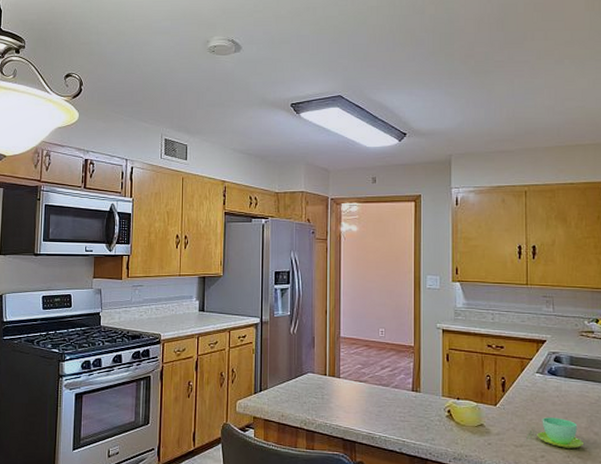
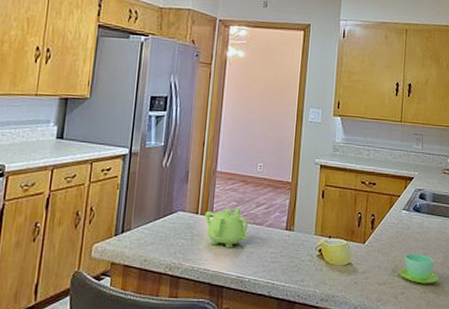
teapot: none [333,368,375,407] -> present [205,206,248,248]

